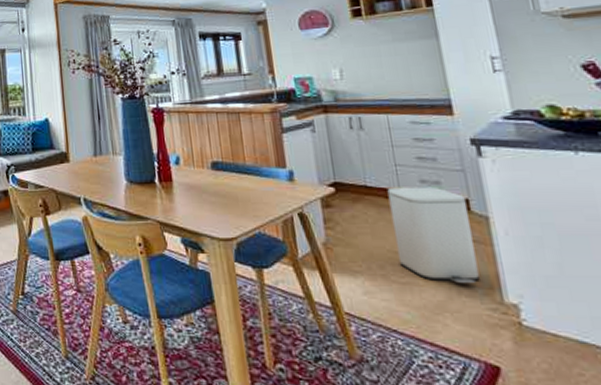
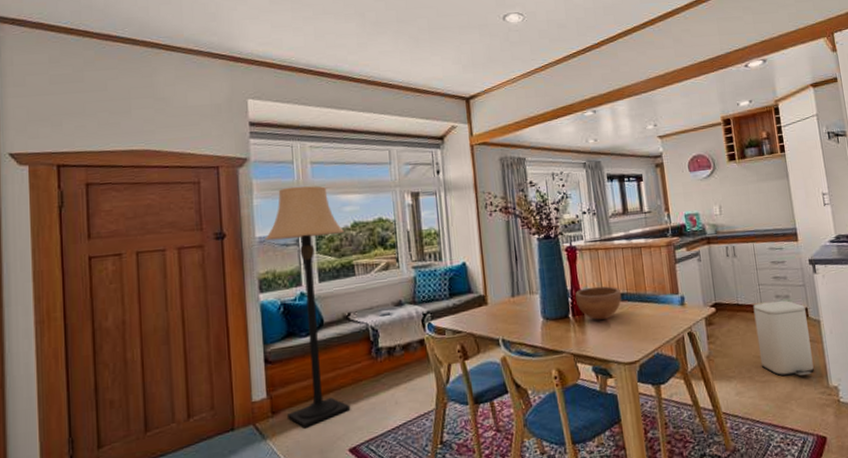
bowl: none [162,152,216,188] -> present [575,286,622,320]

